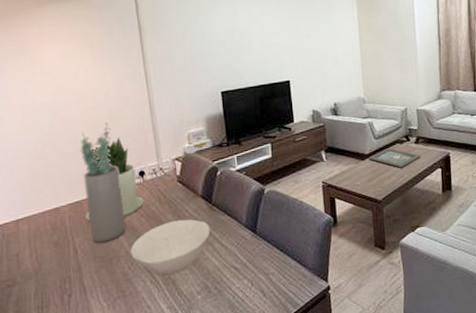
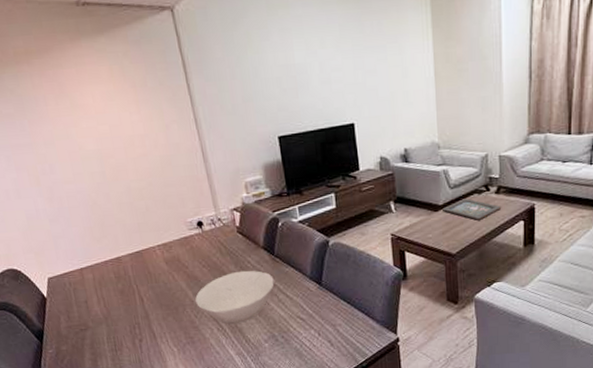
vase: present [80,122,127,243] -> none [134,171,189,292]
planter: present [80,137,144,220] -> none [134,186,205,270]

